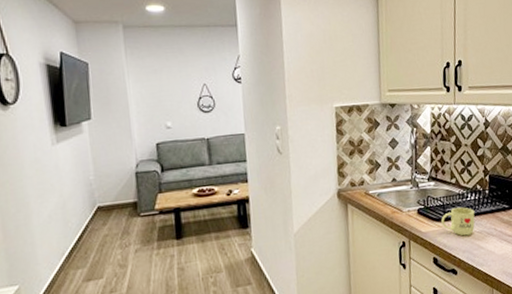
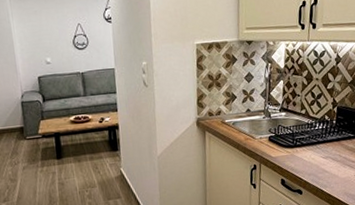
mug: present [441,207,475,236] -> none [290,135,322,161]

